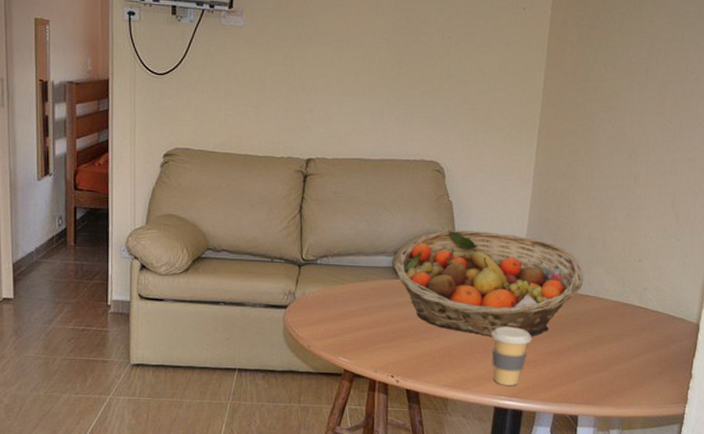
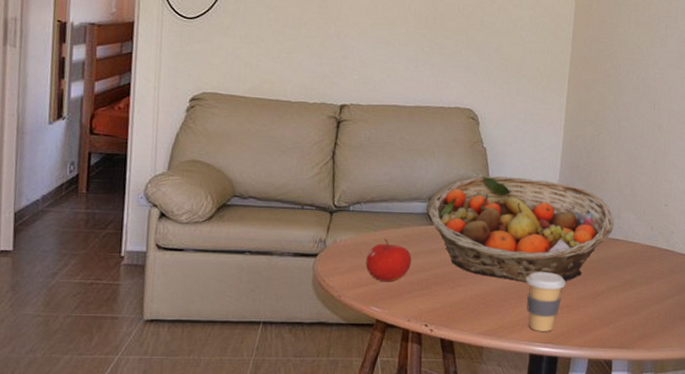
fruit: none [333,291,378,334] -> present [365,238,411,282]

